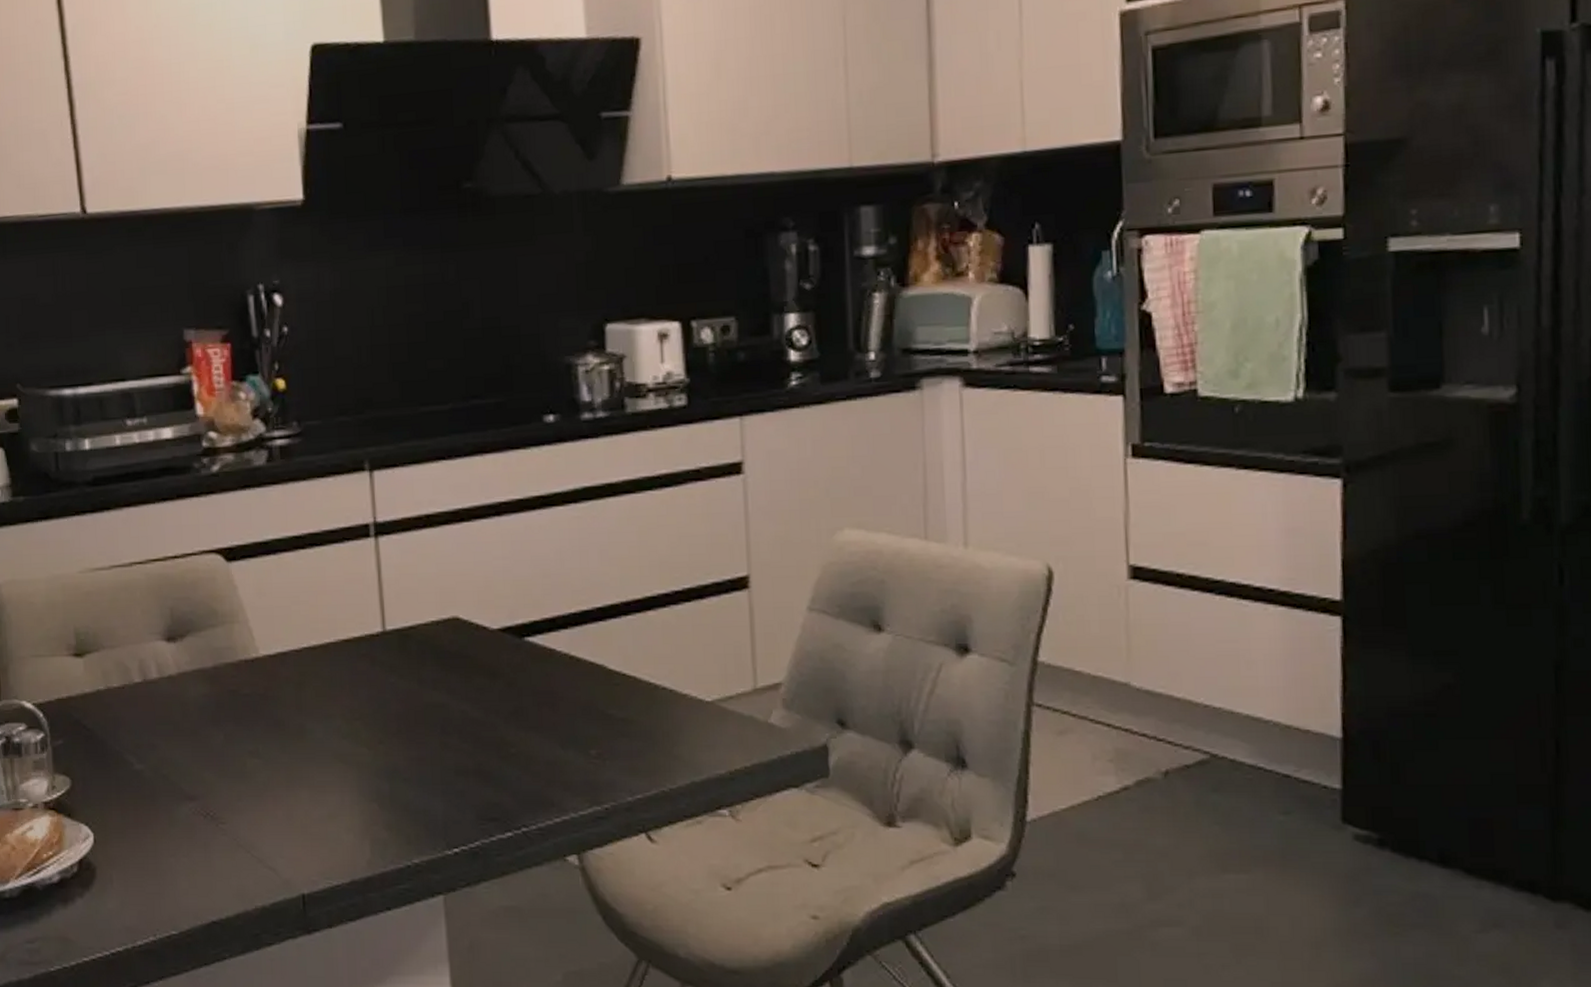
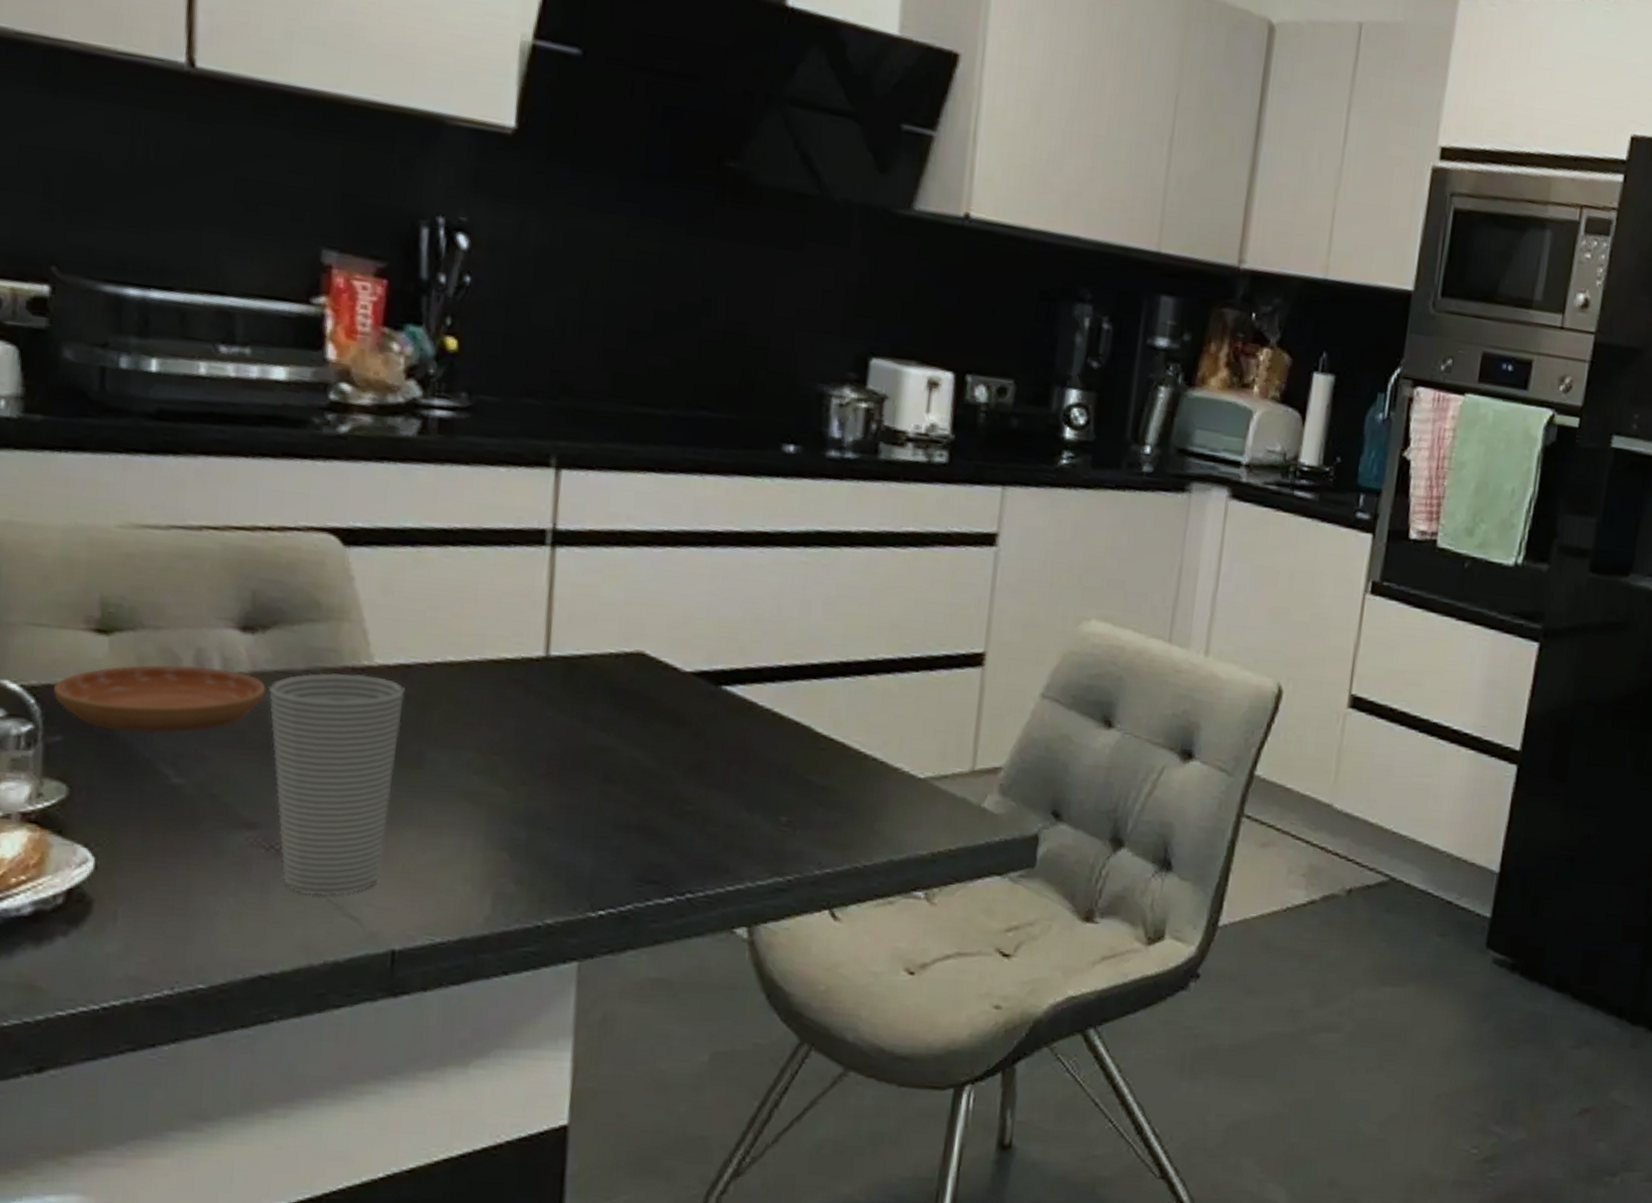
saucer: none [53,673,189,731] -> present [54,665,266,734]
cup: none [190,664,286,851] -> present [268,672,405,895]

